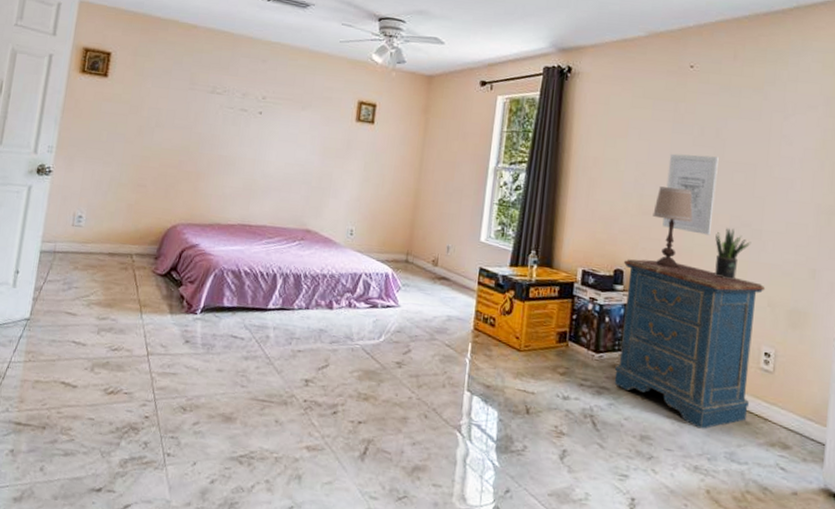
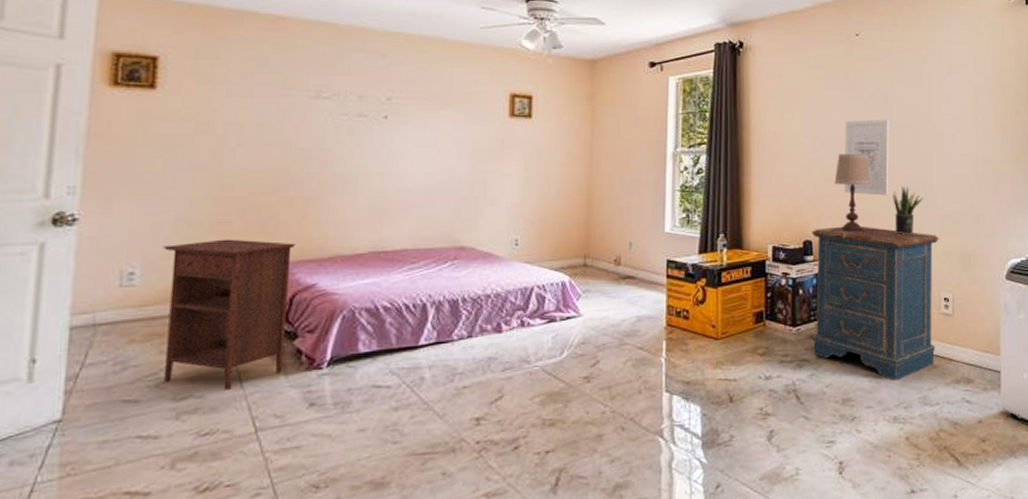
nightstand: none [92,198,187,318] -> present [162,239,295,390]

